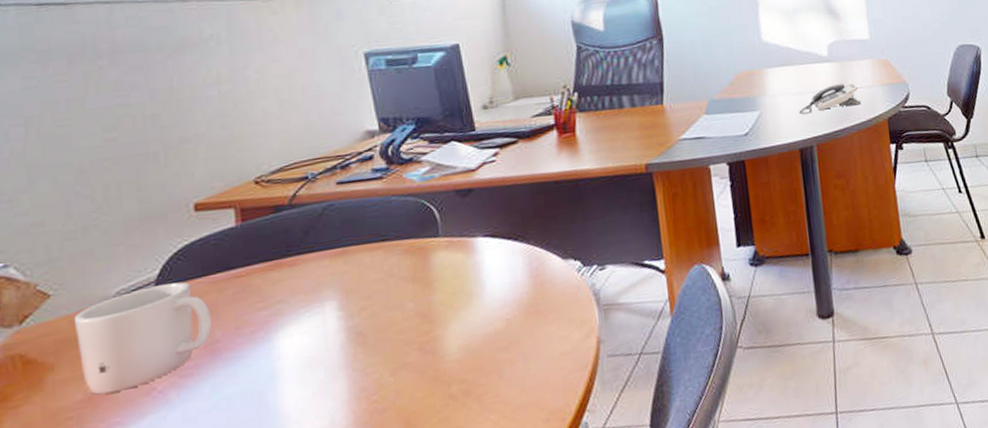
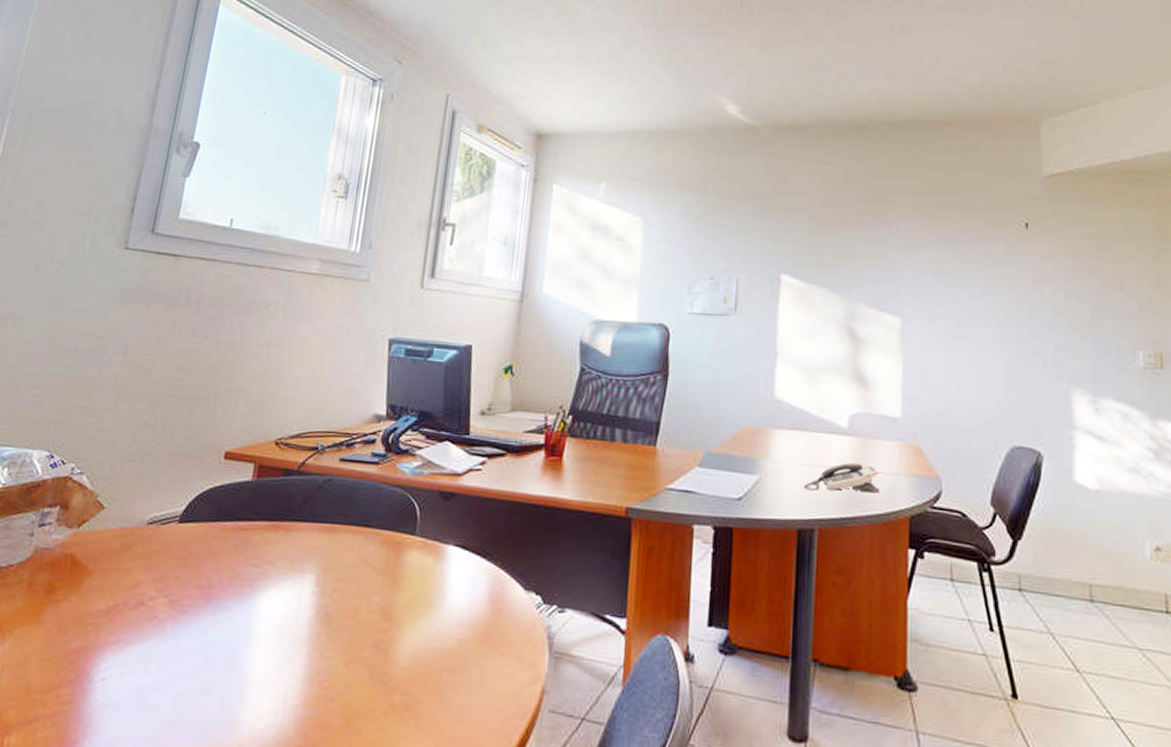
mug: present [73,281,213,395] -> none [109,519,215,611]

